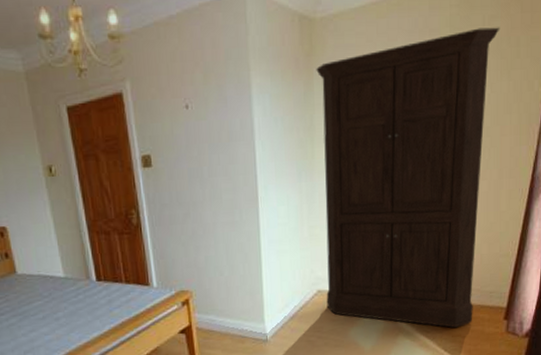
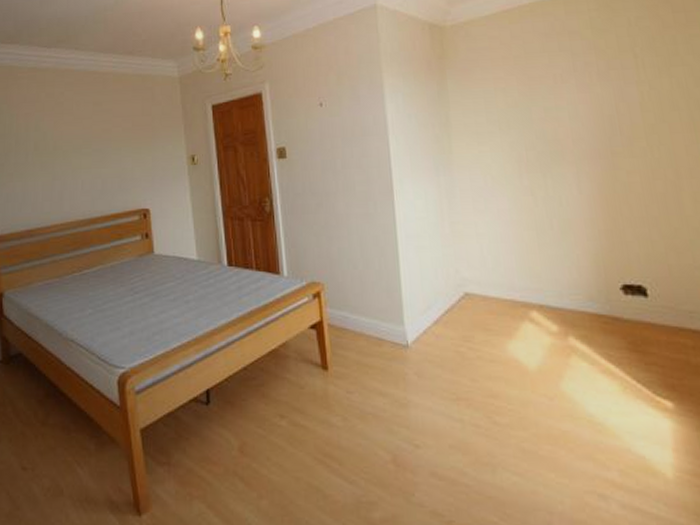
armoire: present [316,27,500,328] -> none [449,27,671,352]

